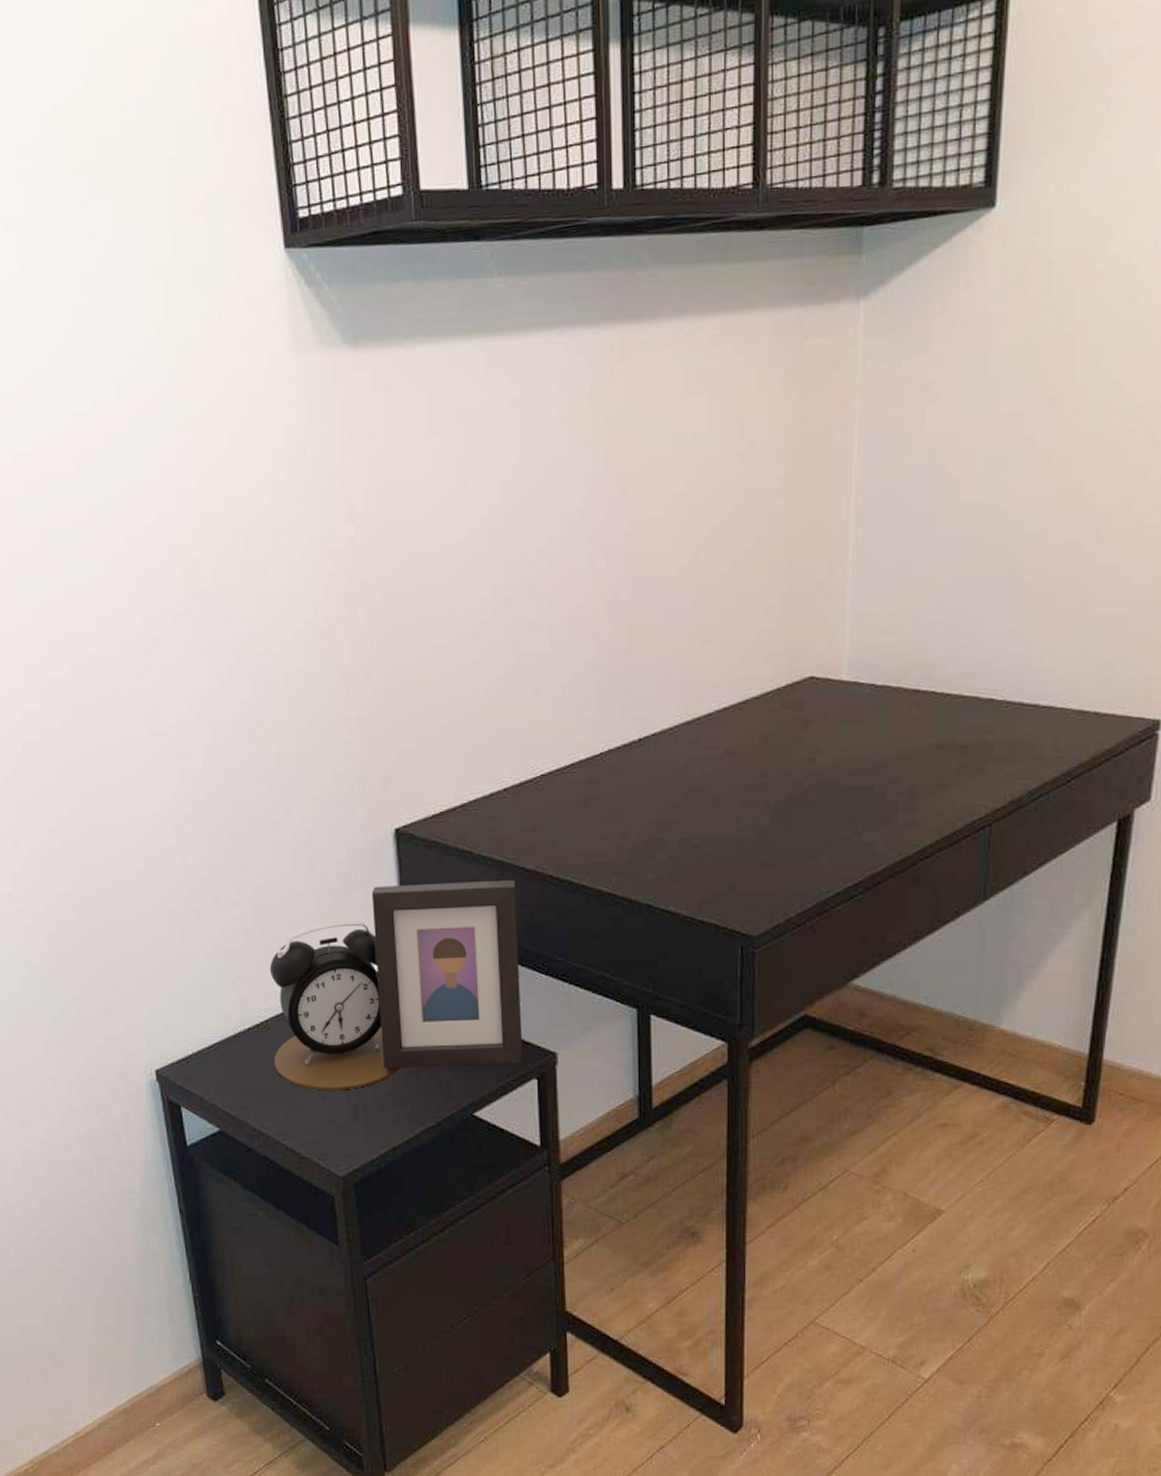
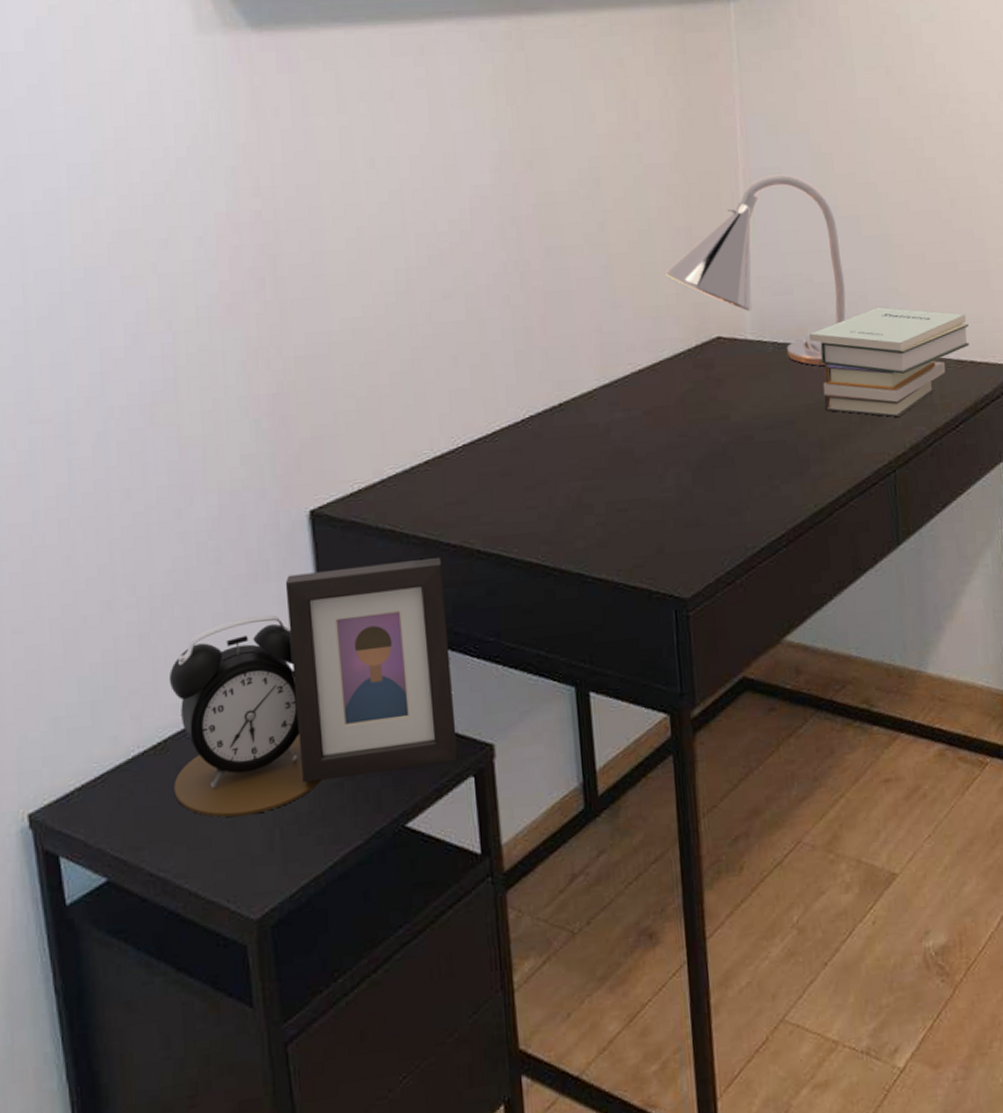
table lamp: none [760,502,958,712] -> present [666,175,846,366]
books: none [911,650,1098,769] -> present [808,307,970,418]

